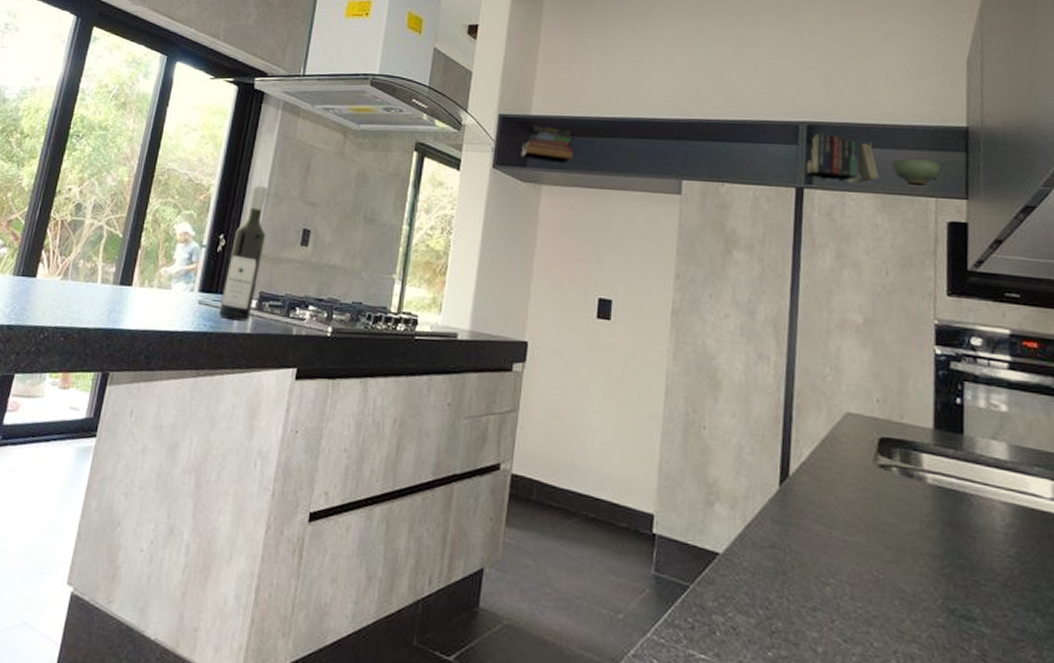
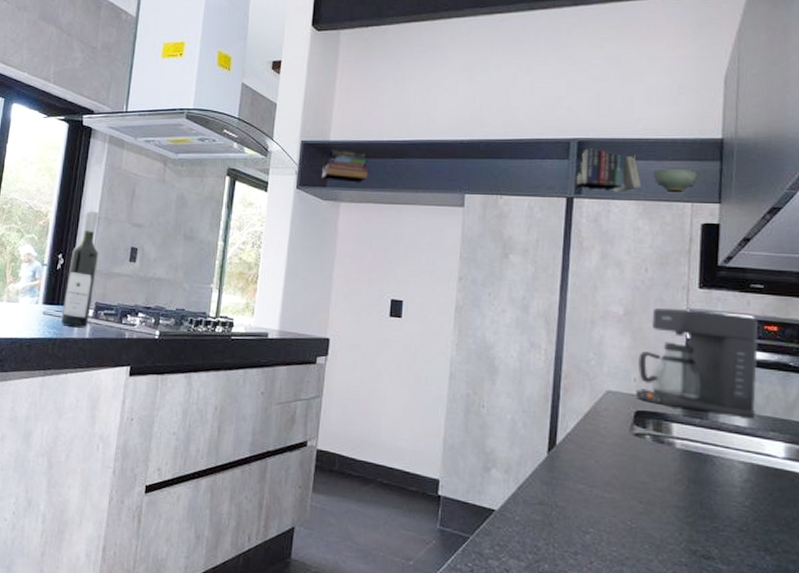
coffee maker: none [879,318,1017,452] -> present [636,308,759,420]

